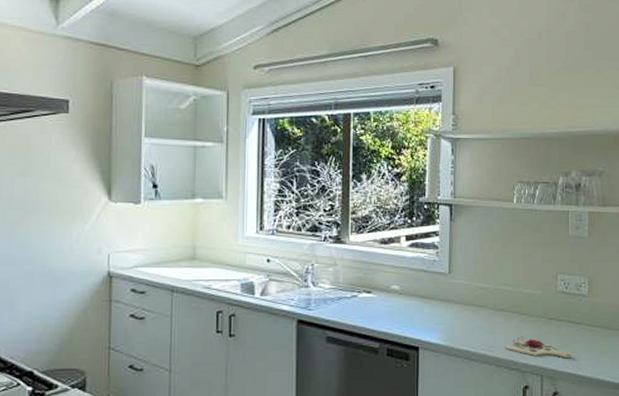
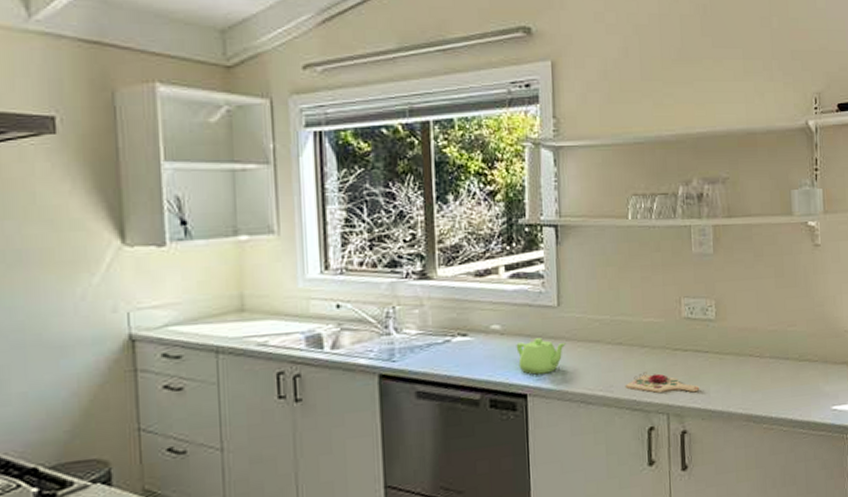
teapot: none [412,299,454,331] -> present [516,338,566,375]

